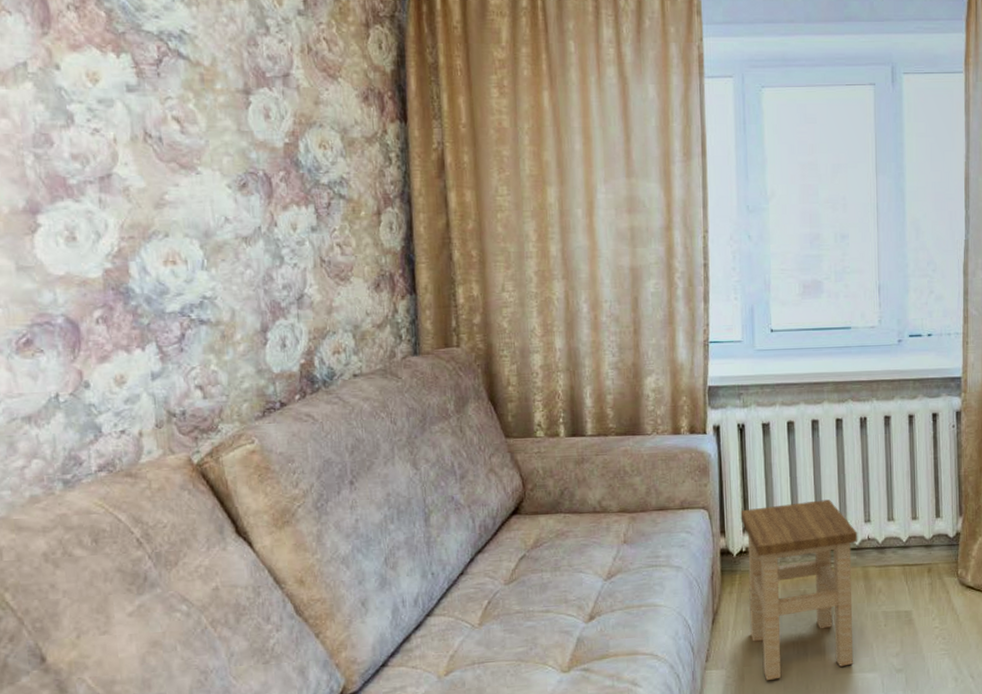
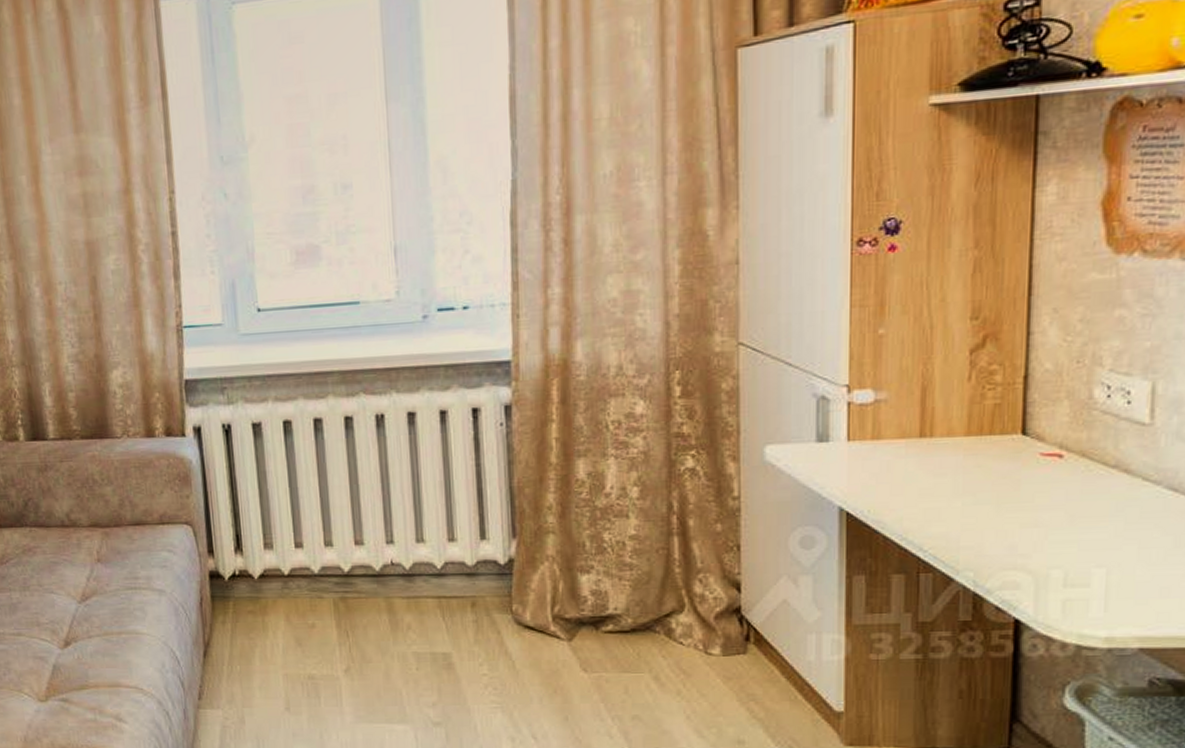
stool: present [740,499,858,680] -> none [231,515,379,725]

